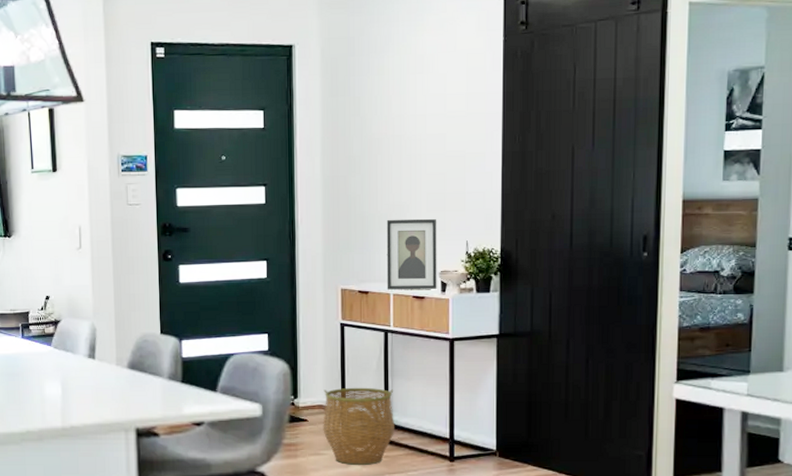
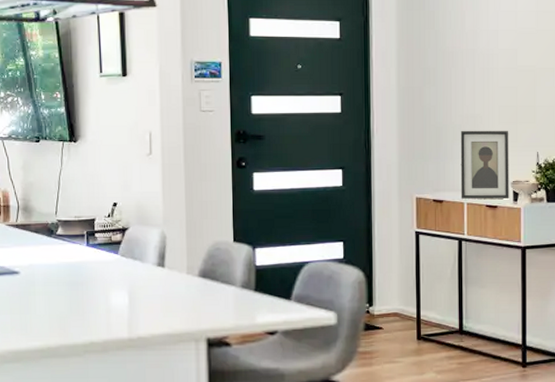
basket: present [323,387,395,465] -> none [398,295,469,372]

